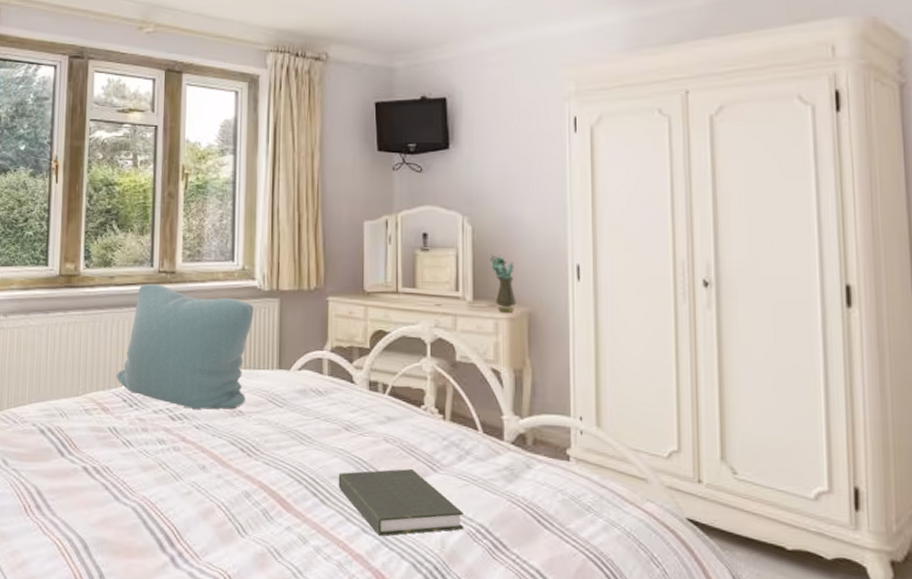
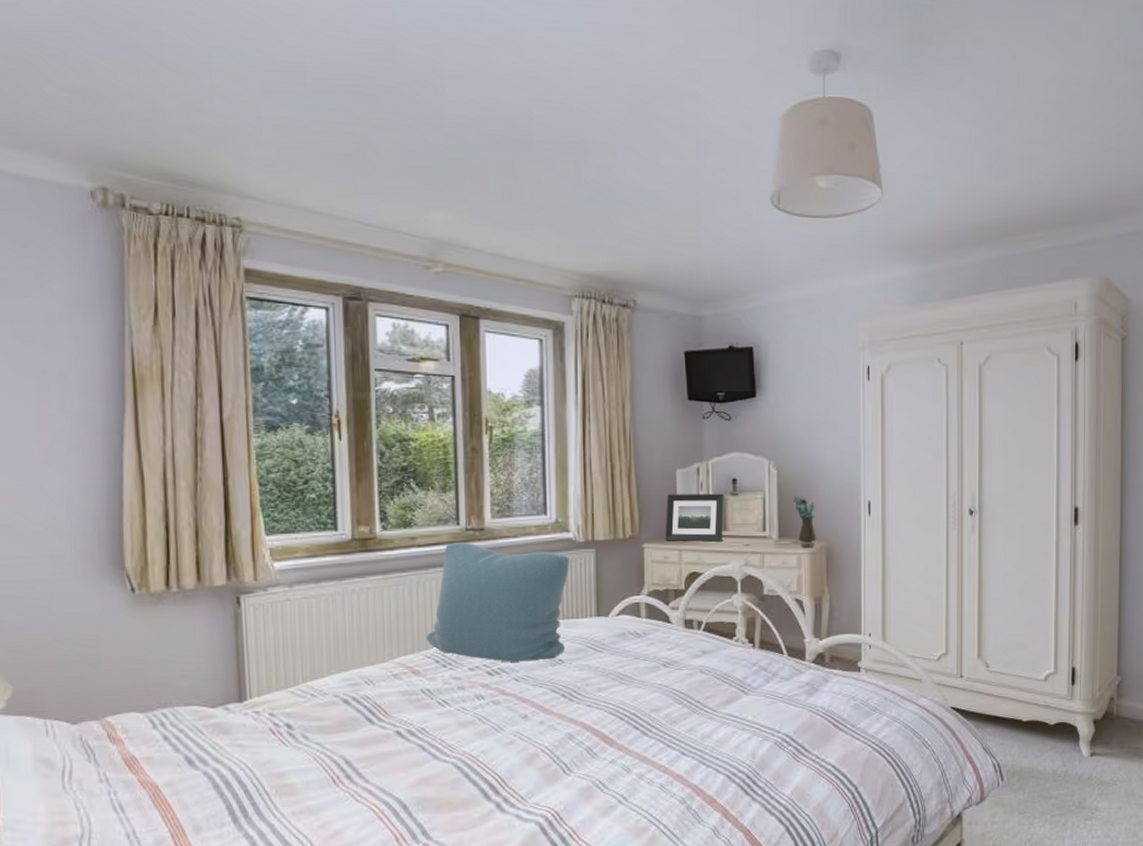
book: present [338,468,463,536] -> none [658,694,771,756]
picture frame: none [351,246,414,299] -> present [665,493,724,542]

